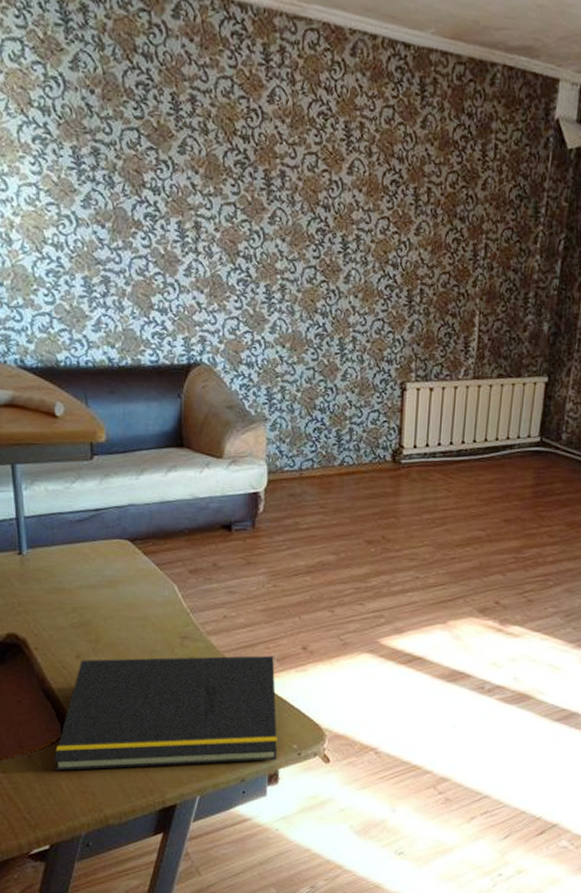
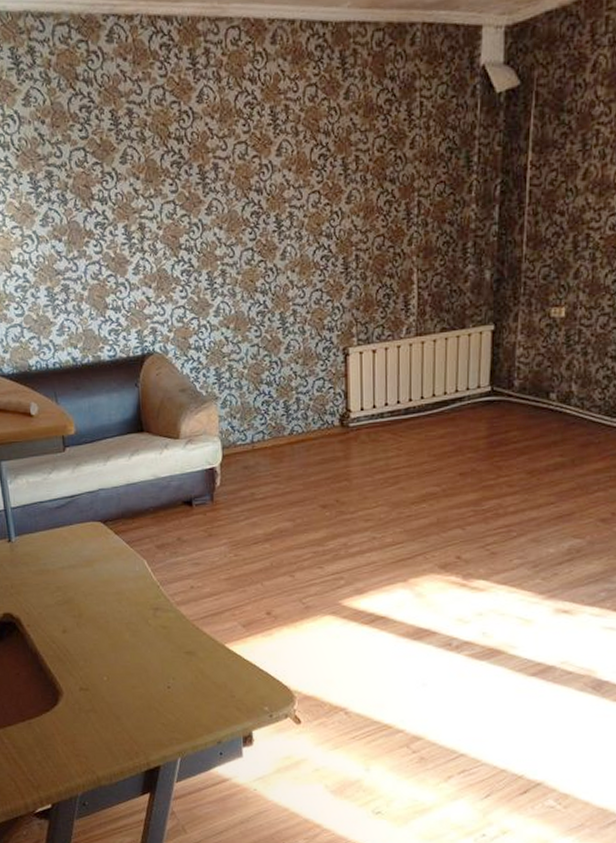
notepad: present [53,655,277,771] -> none [49,622,250,736]

